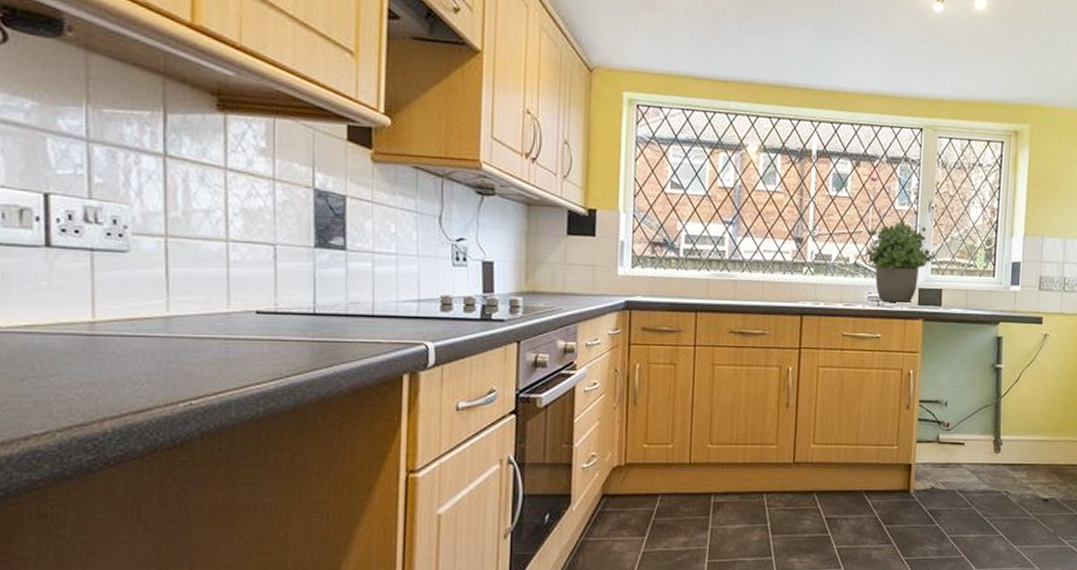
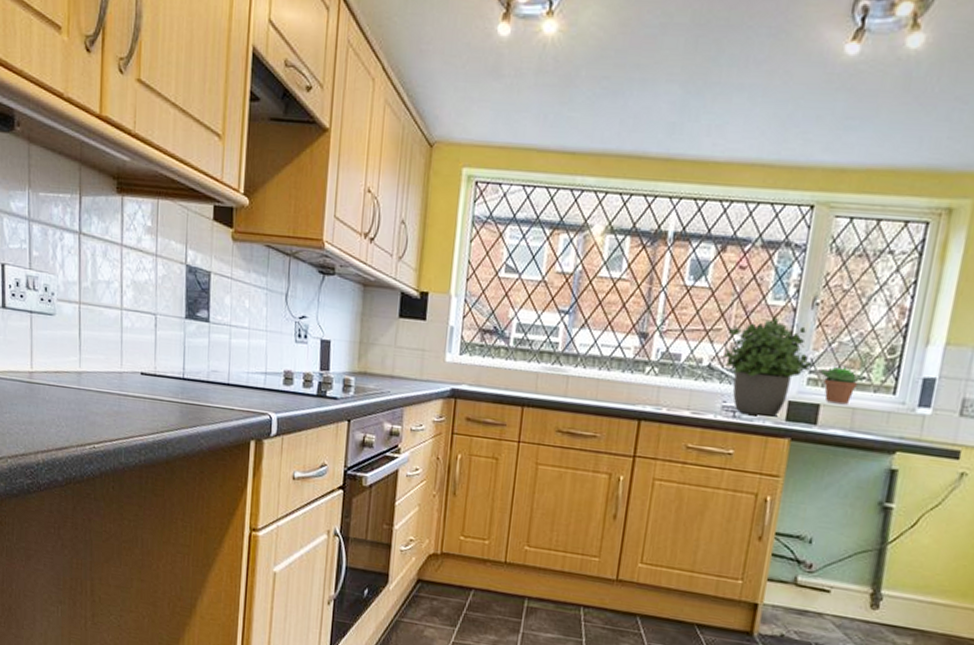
succulent plant: none [940,257,969,288] -> present [820,366,860,405]

